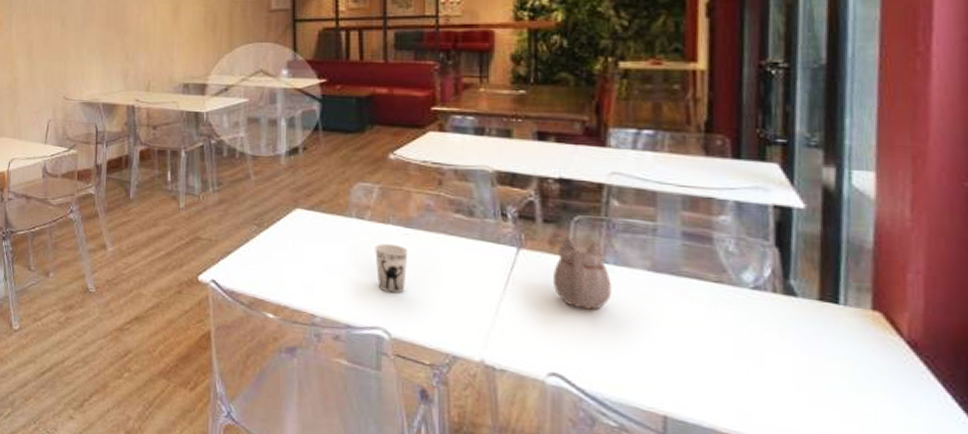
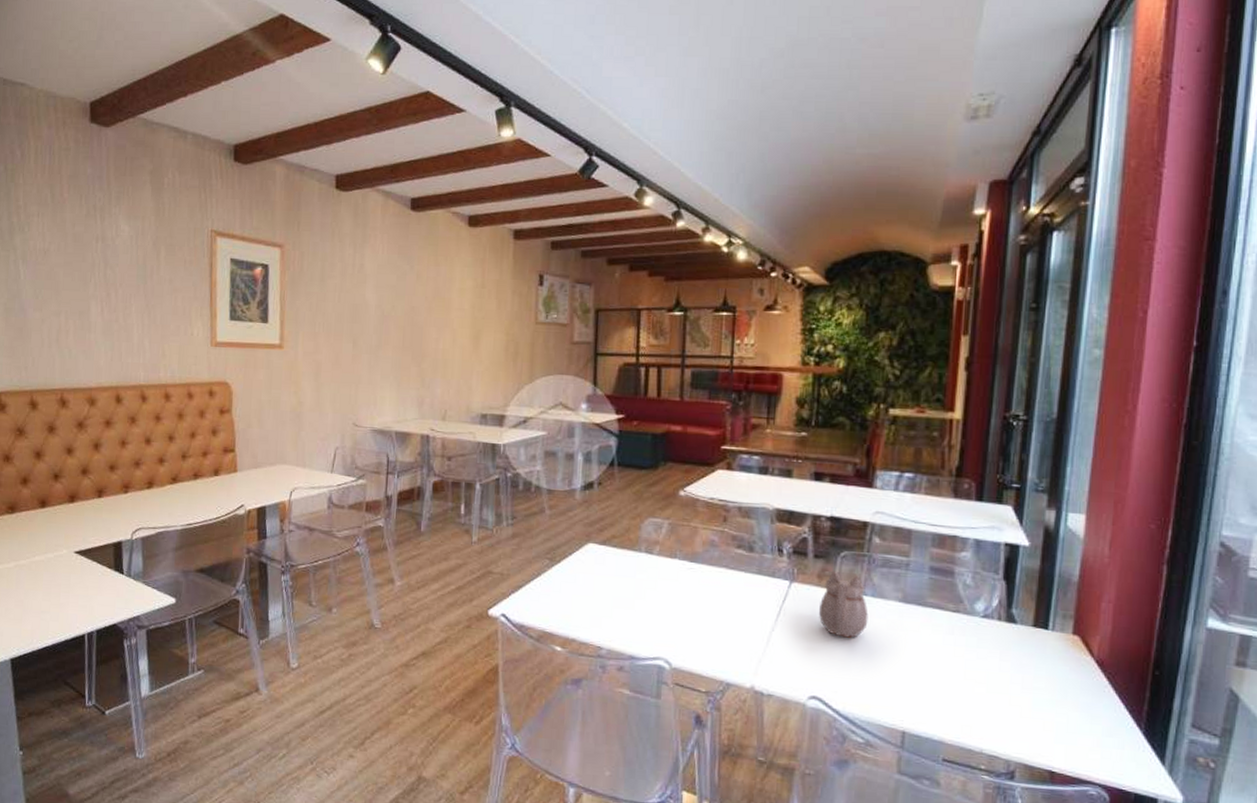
cup: present [375,243,408,294] -> none [661,577,692,625]

